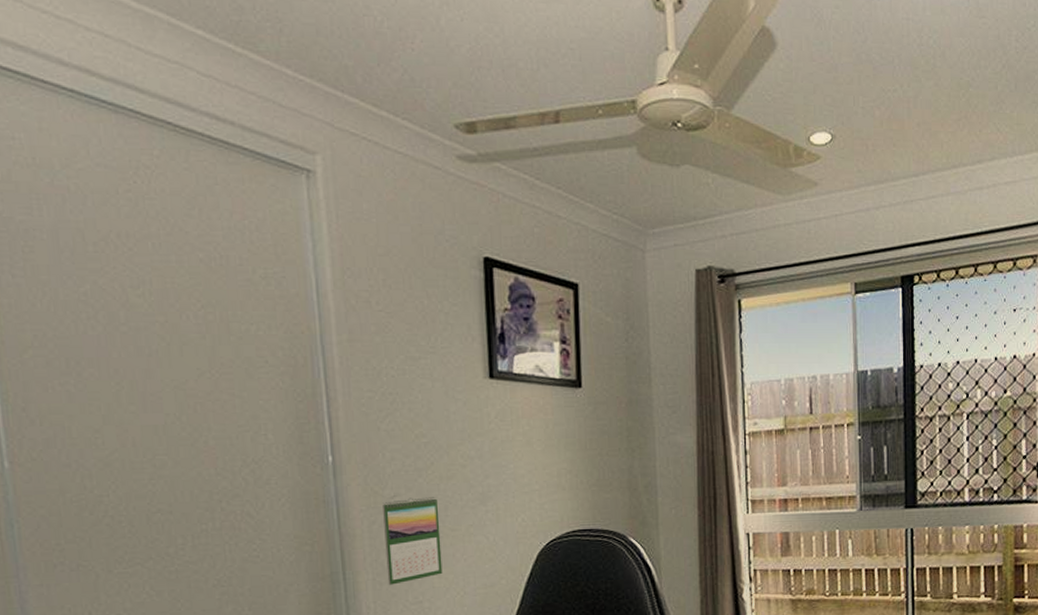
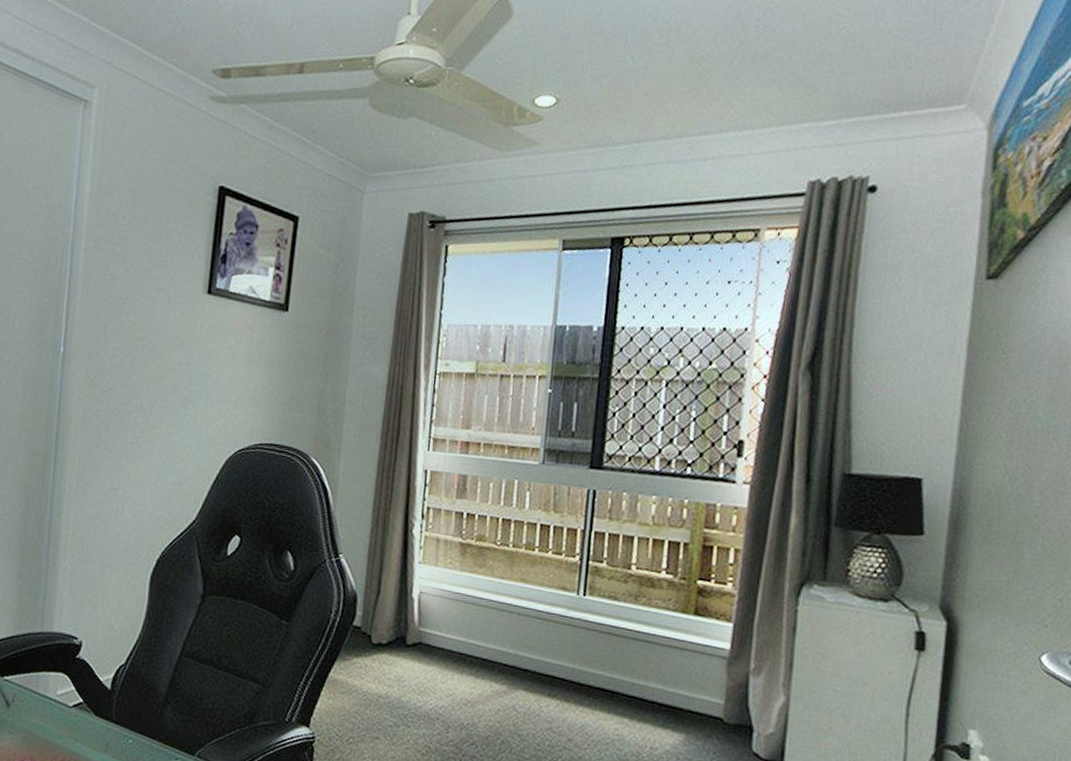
calendar: present [383,497,443,585] -> none [91,393,145,470]

